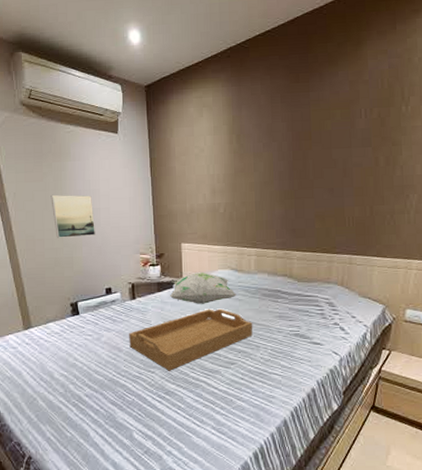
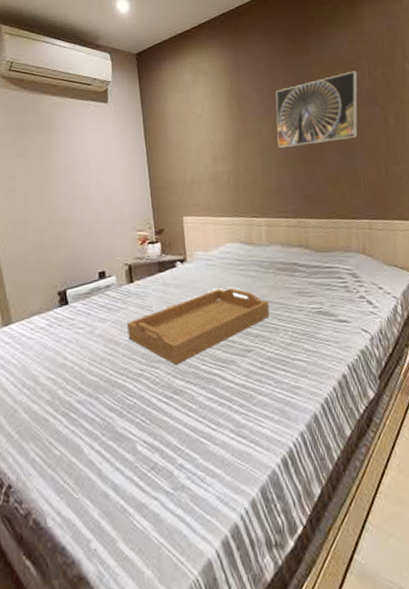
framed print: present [51,194,95,238] -> none [34,169,85,218]
decorative pillow: present [170,271,236,304] -> none [172,246,248,284]
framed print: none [272,110,354,183] -> present [275,70,358,148]

